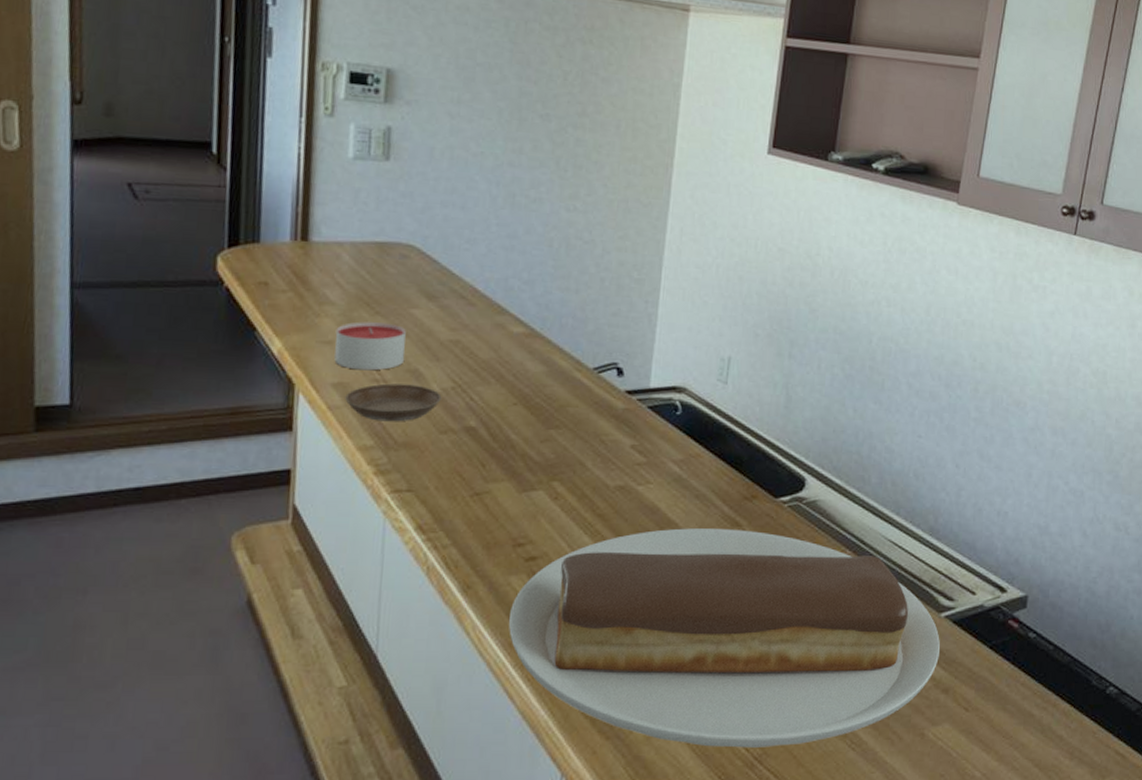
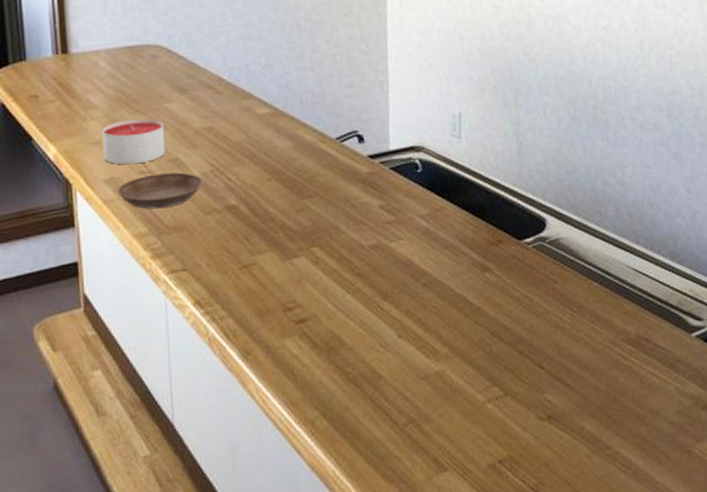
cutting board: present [509,528,940,748] -> none [288,273,695,482]

